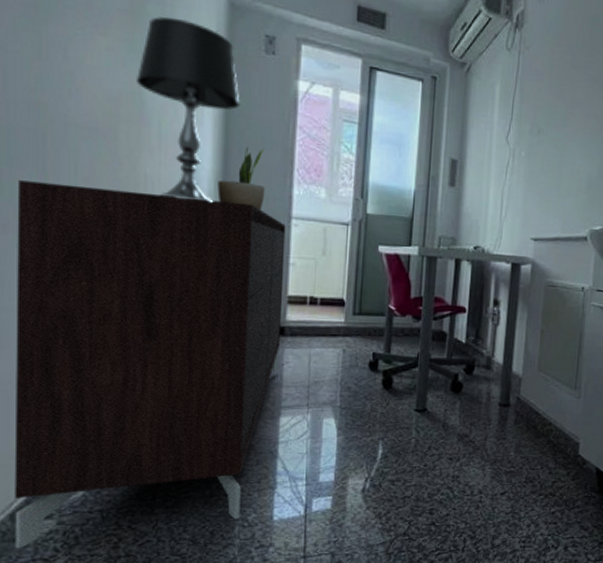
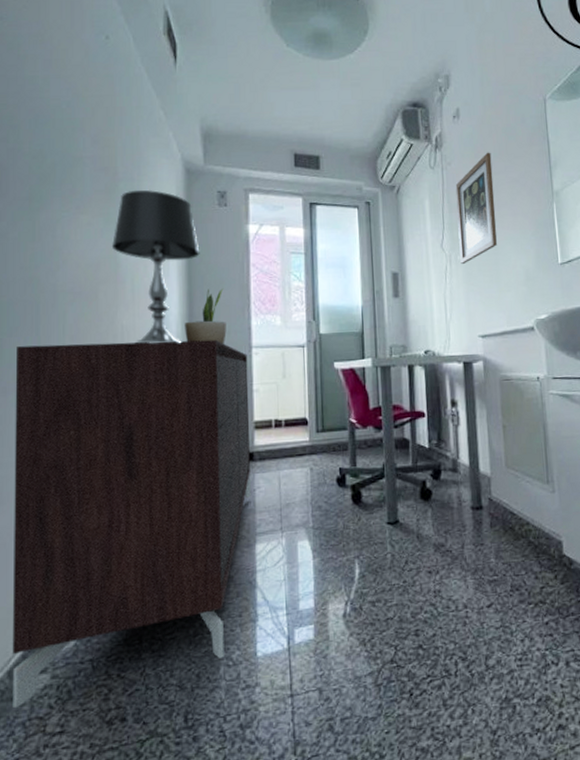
wall art: none [524,42,574,162] -> present [455,152,497,265]

